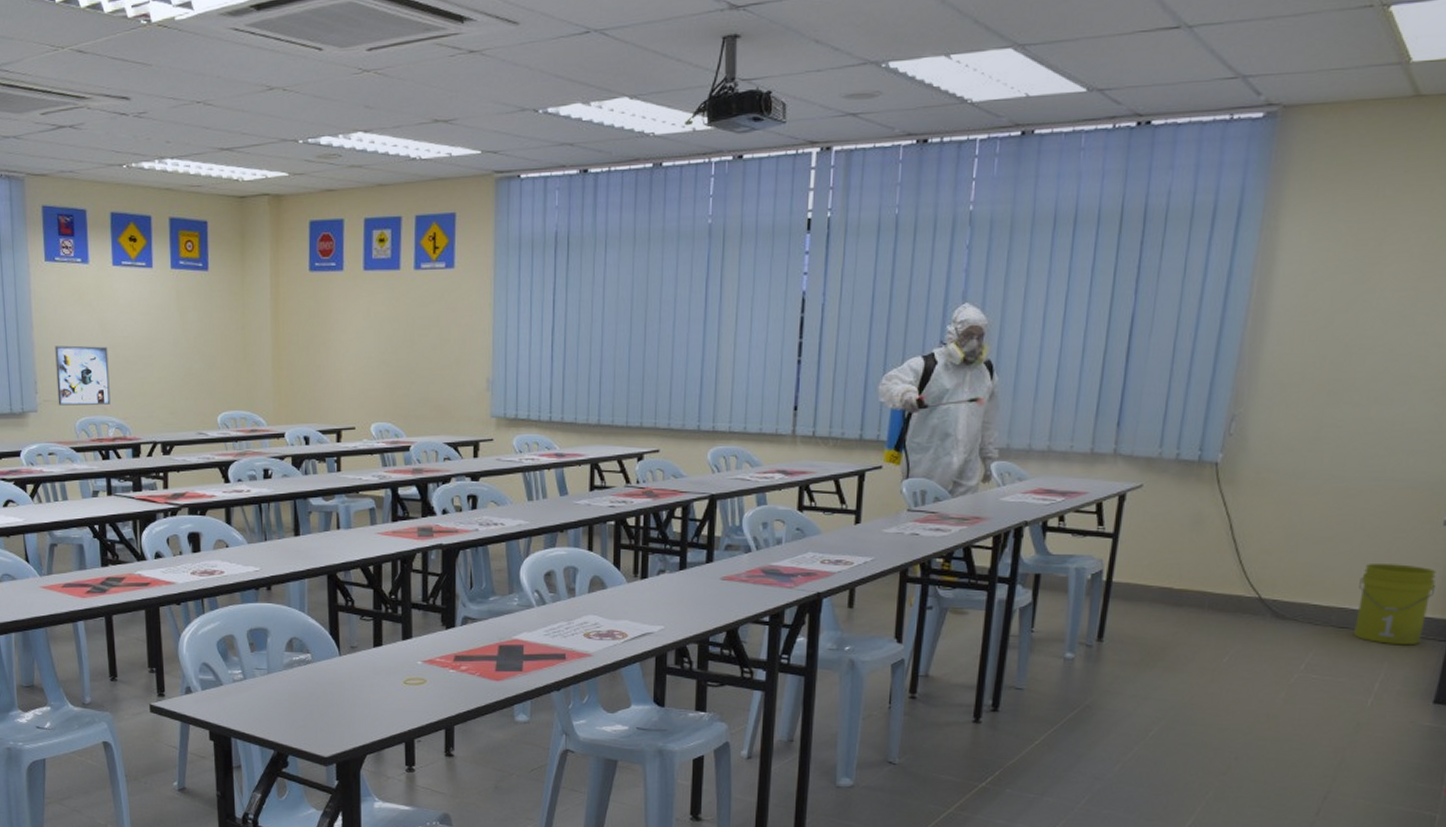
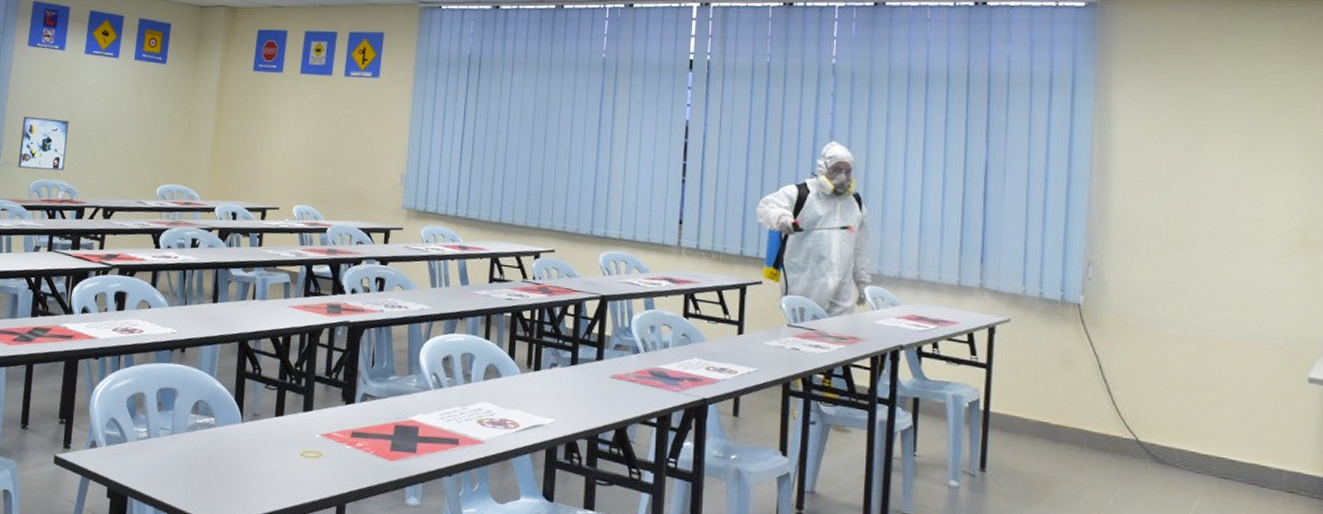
bucket: present [1354,564,1436,646] -> none [1234,415,1312,503]

